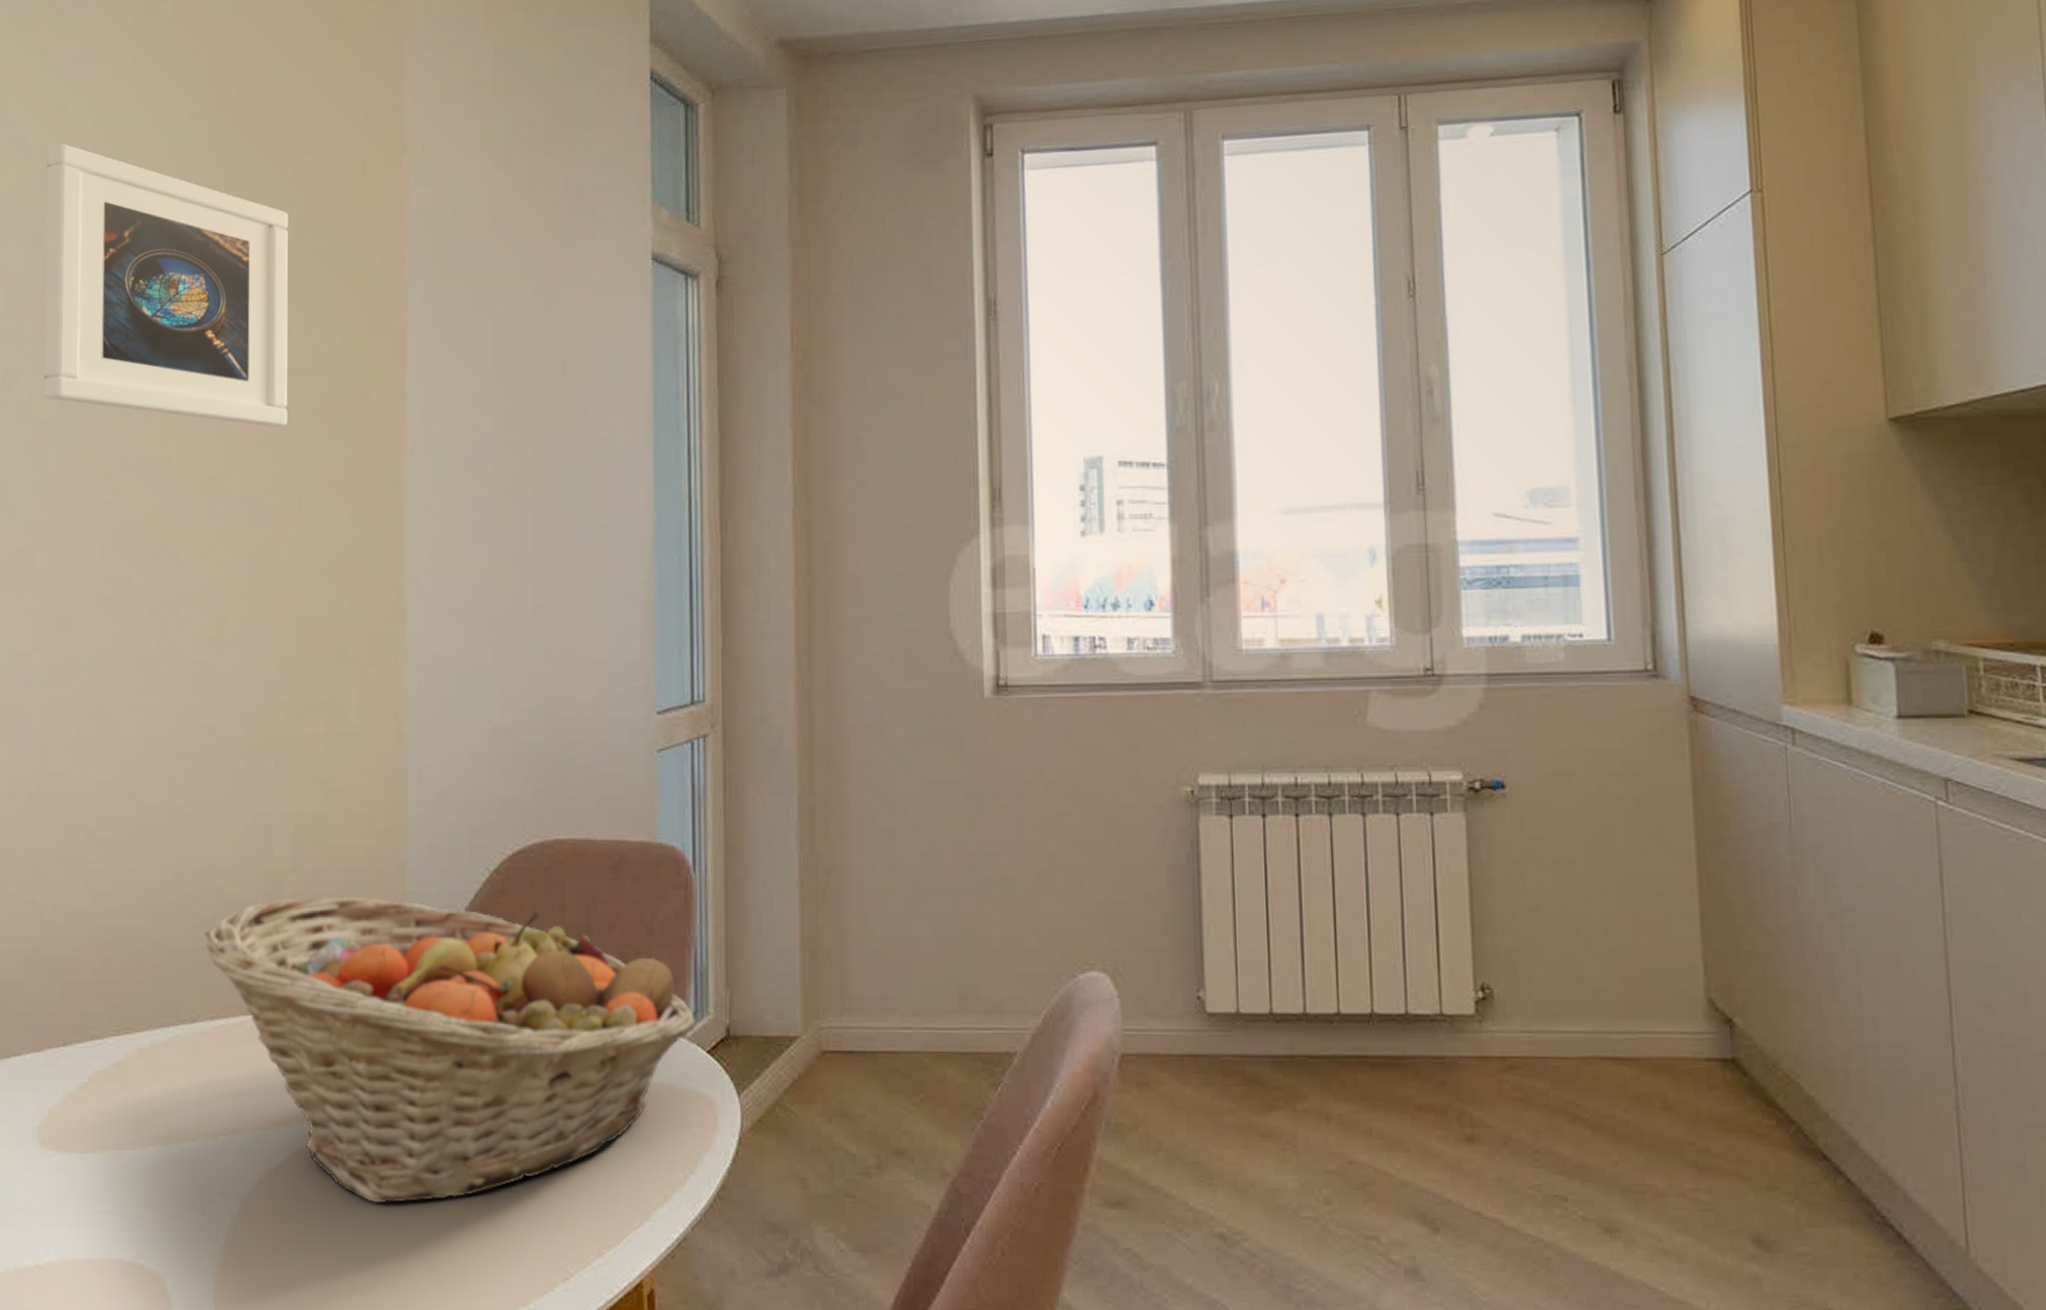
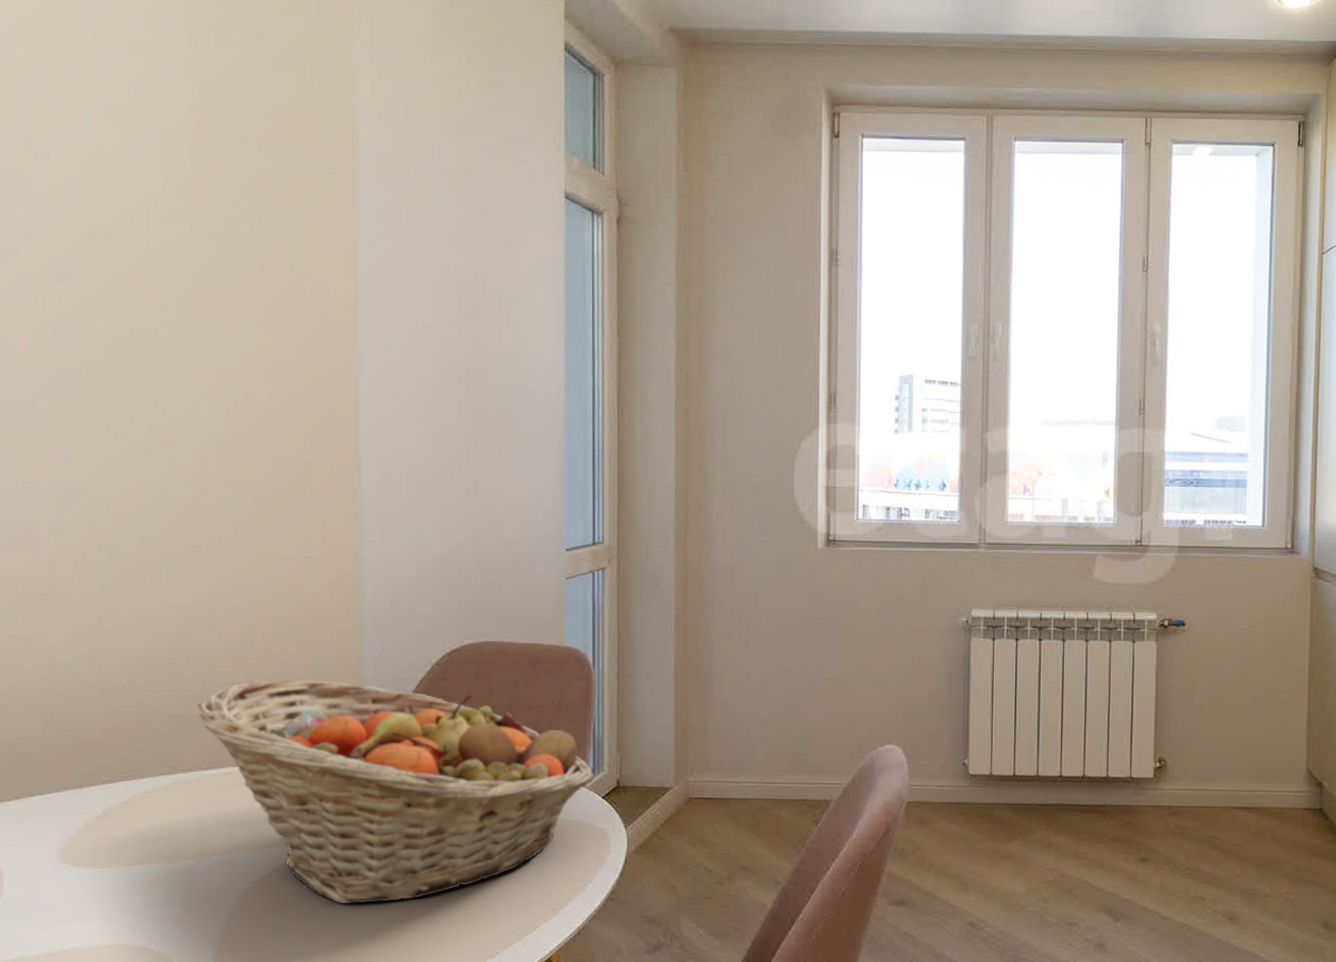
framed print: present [43,143,289,428] -> none [33,56,257,311]

